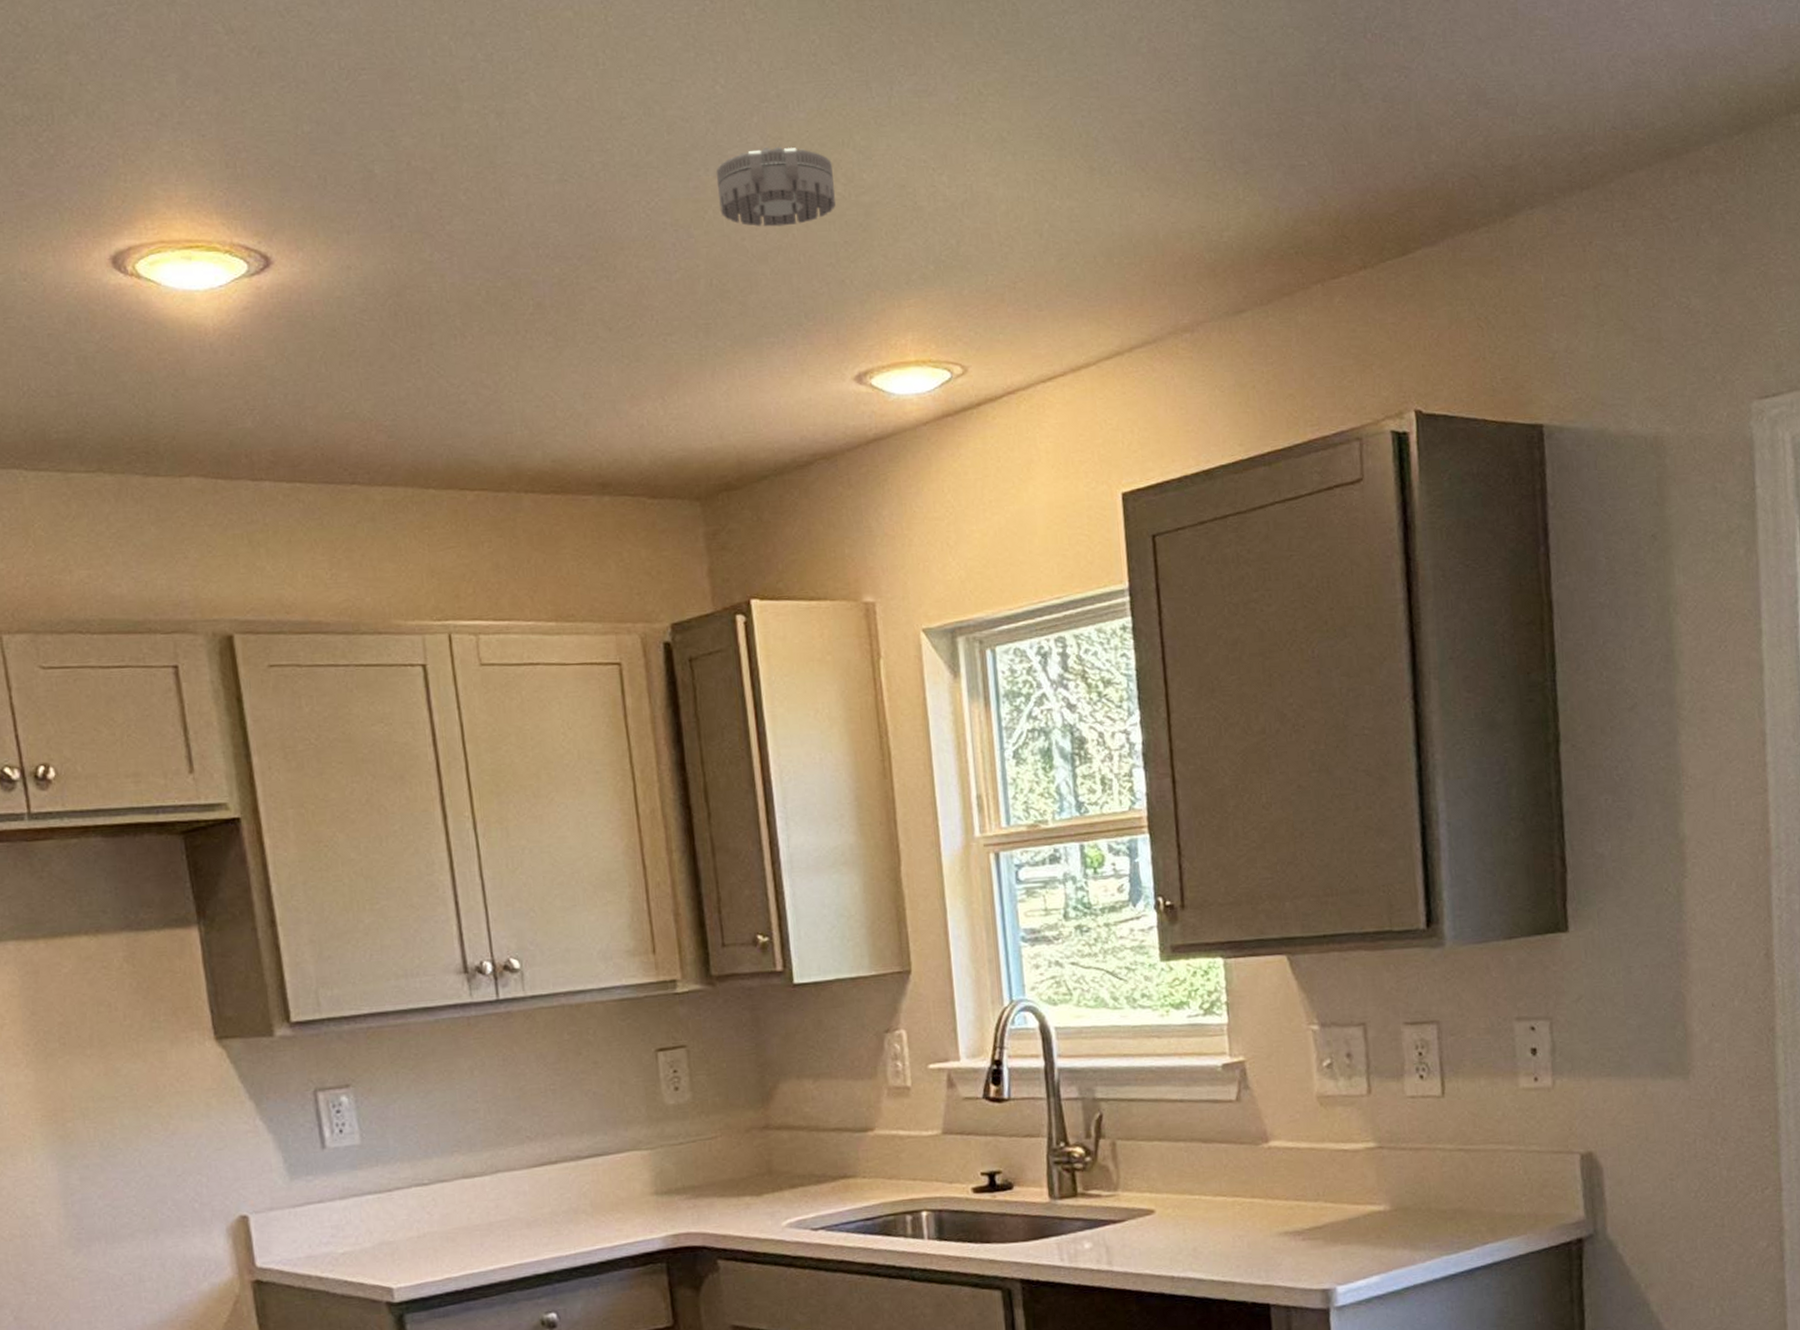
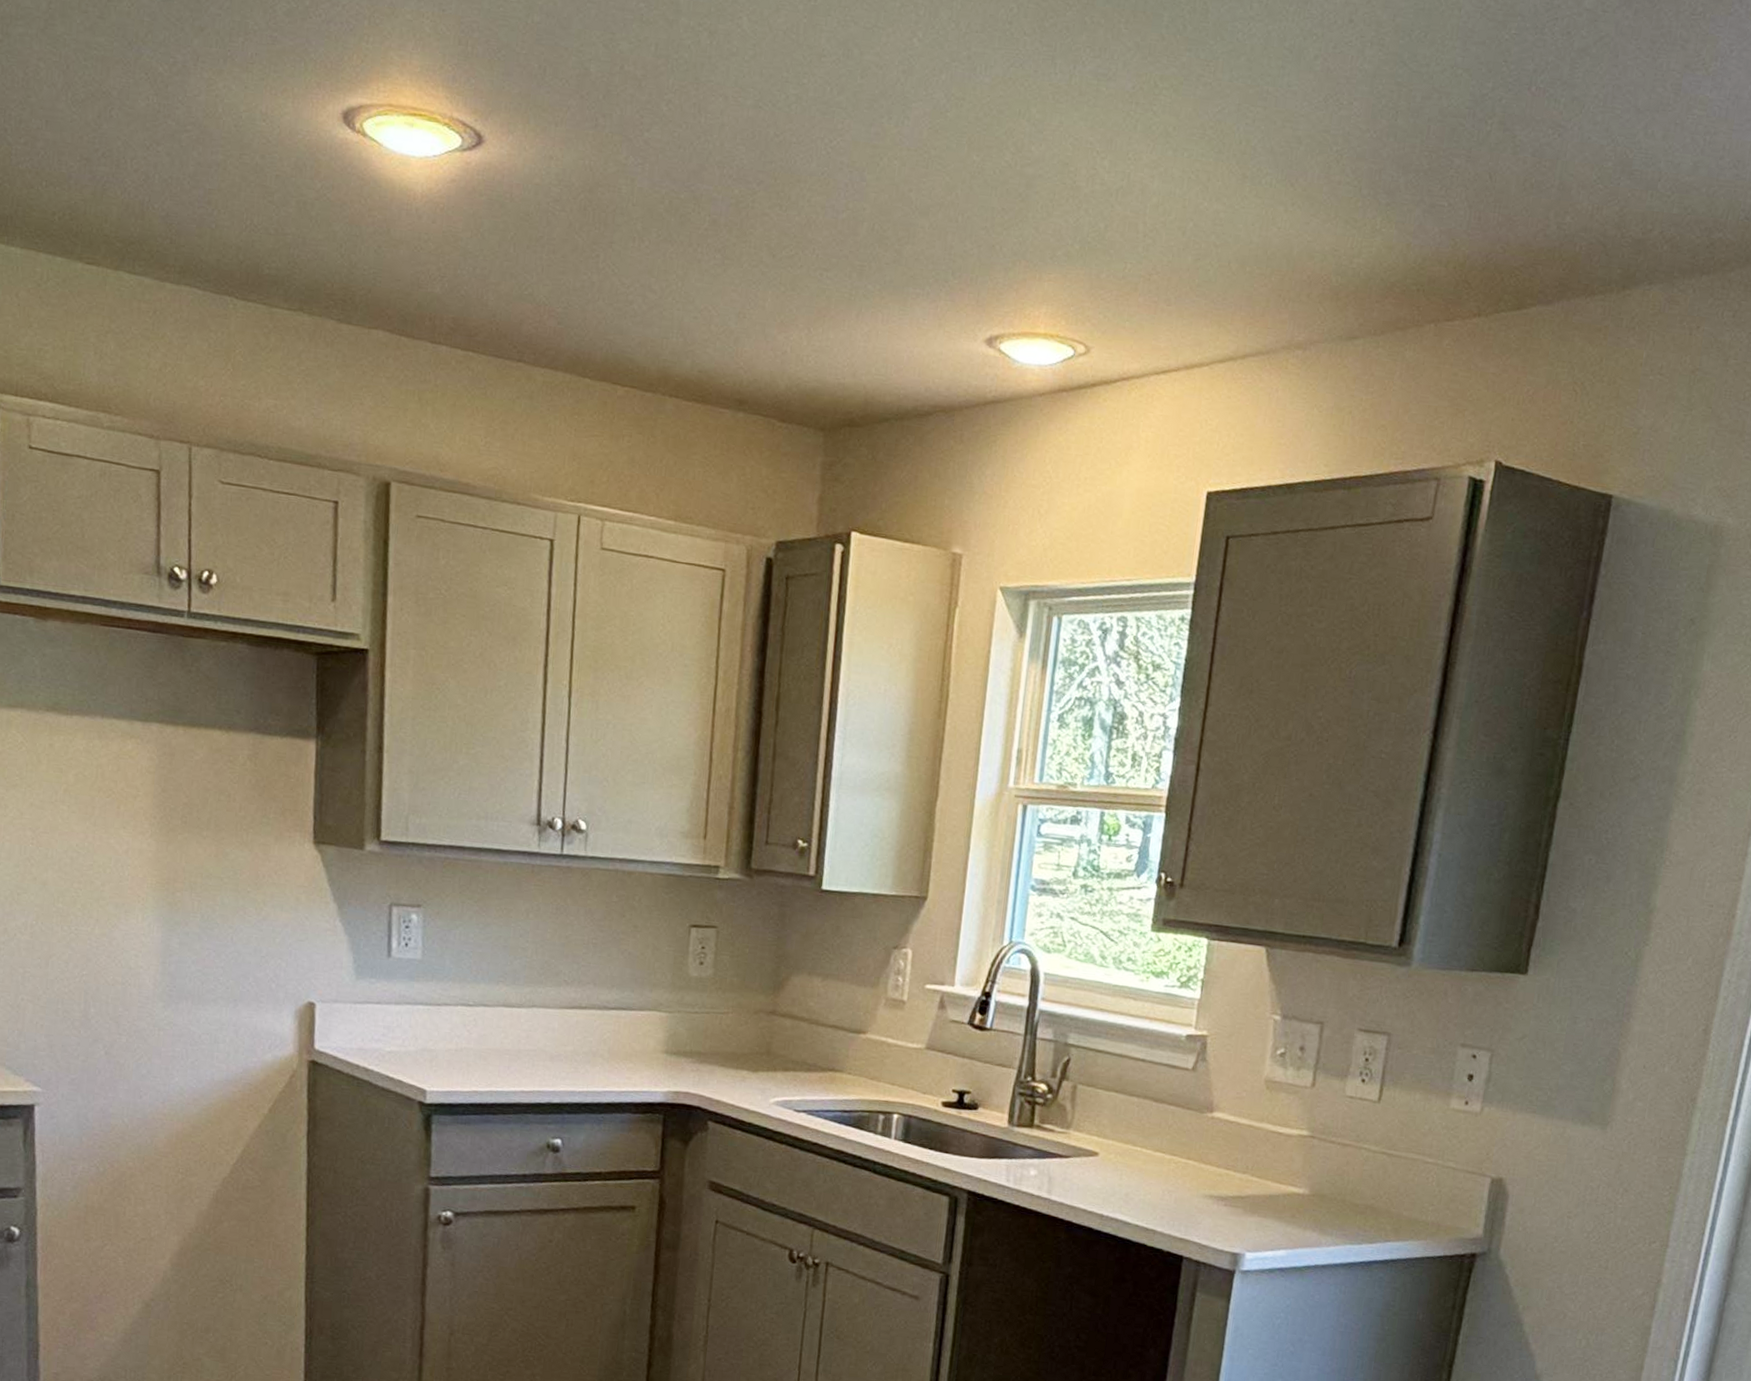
smoke detector: present [716,146,836,227] -> none [894,106,1005,185]

